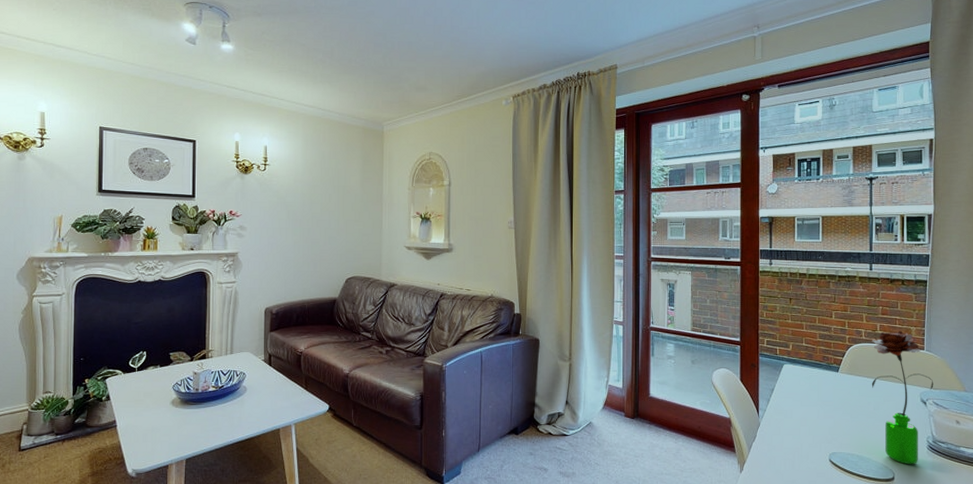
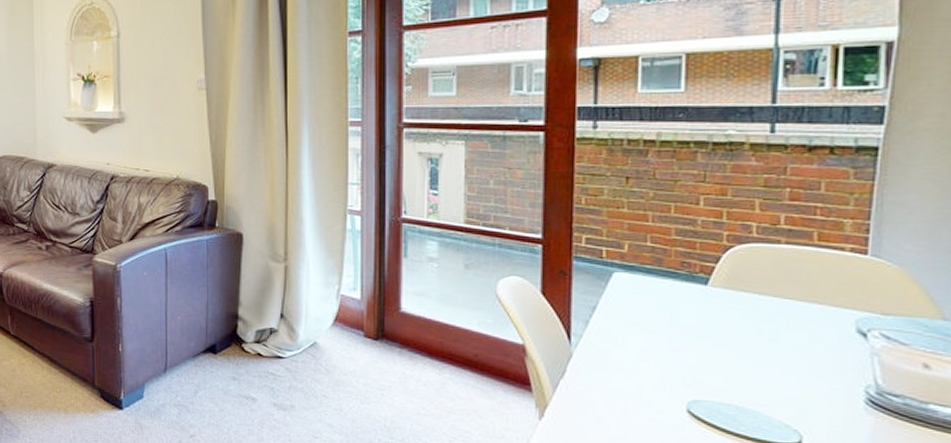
flower: present [871,330,934,465] -> none [765,224,883,426]

